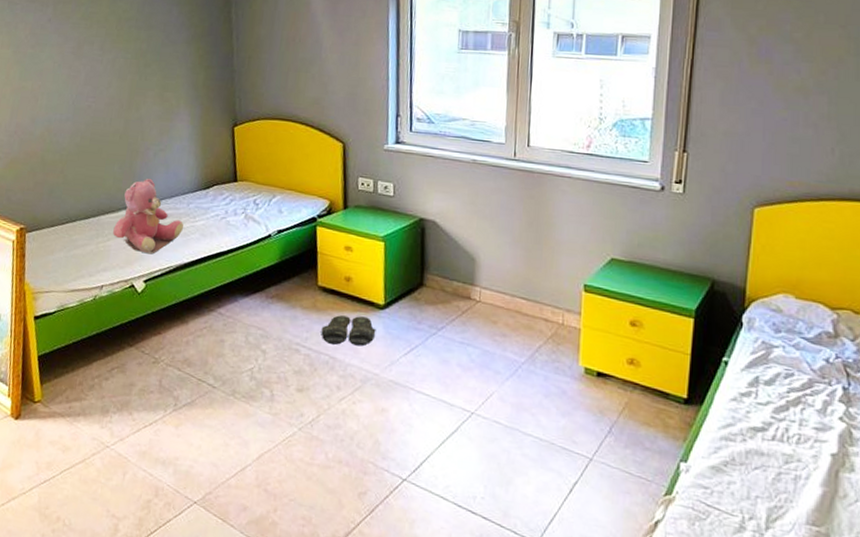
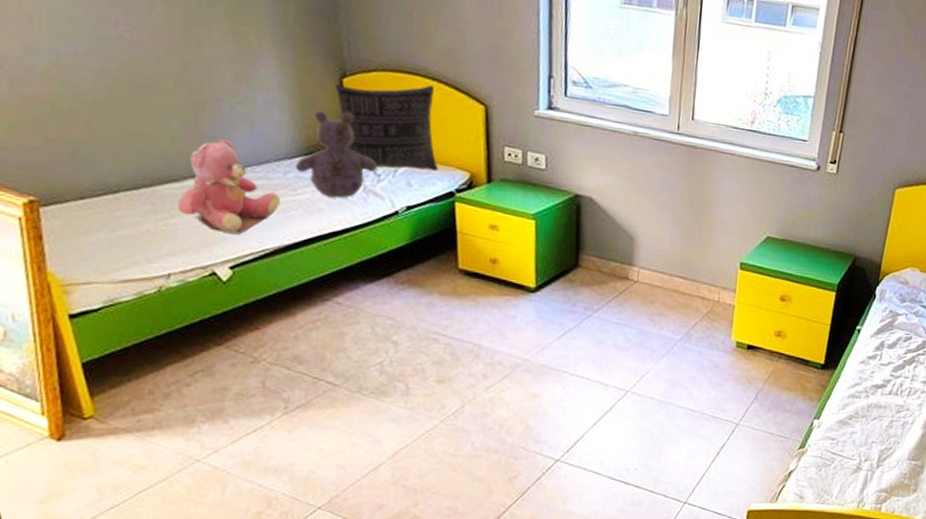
stuffed animal: none [195,153,256,224] -> present [294,110,377,199]
pillow: none [228,128,304,201] -> present [335,84,439,171]
slippers: present [321,315,376,346] -> none [463,300,527,332]

